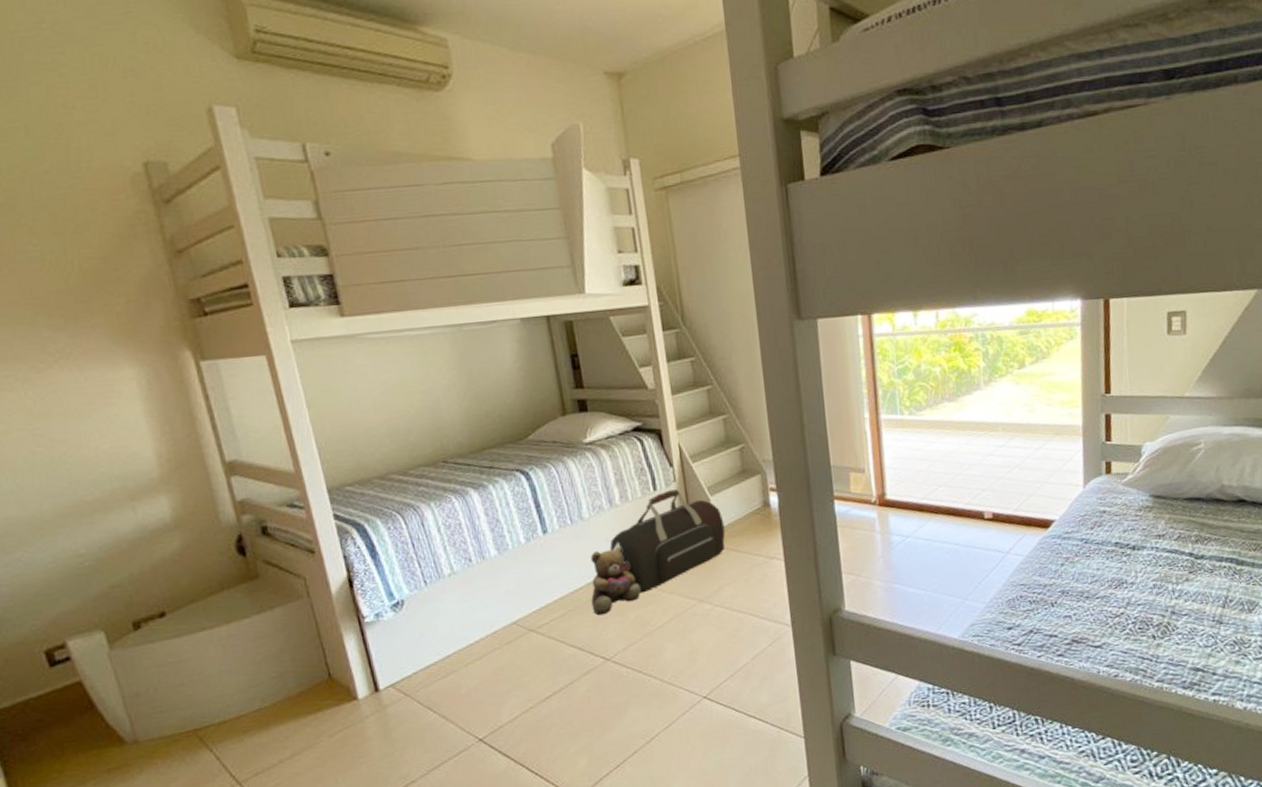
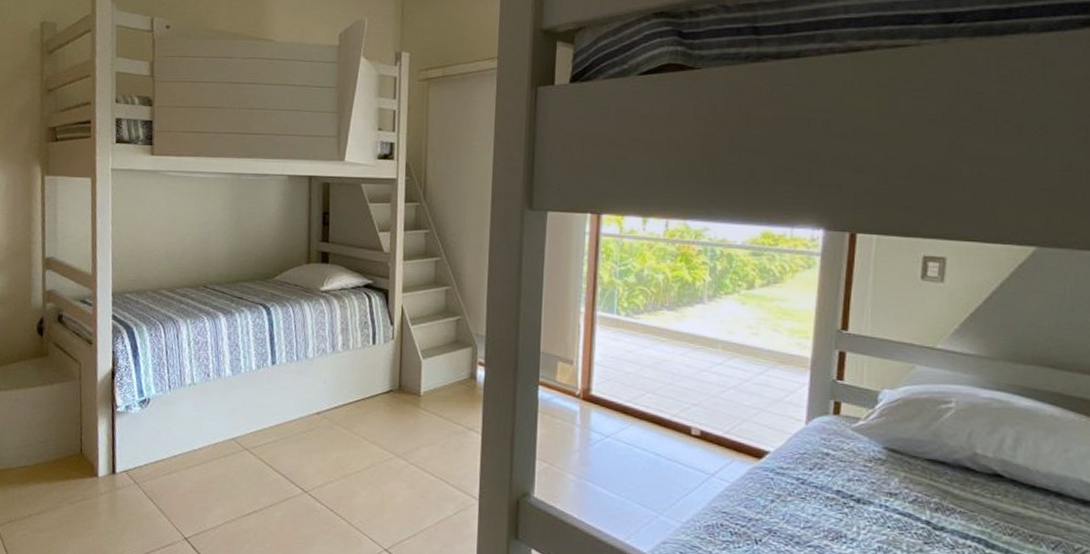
teddy bear: present [590,546,641,616] -> none [301,388,346,449]
duffel bag: present [609,489,726,594] -> none [325,346,431,437]

